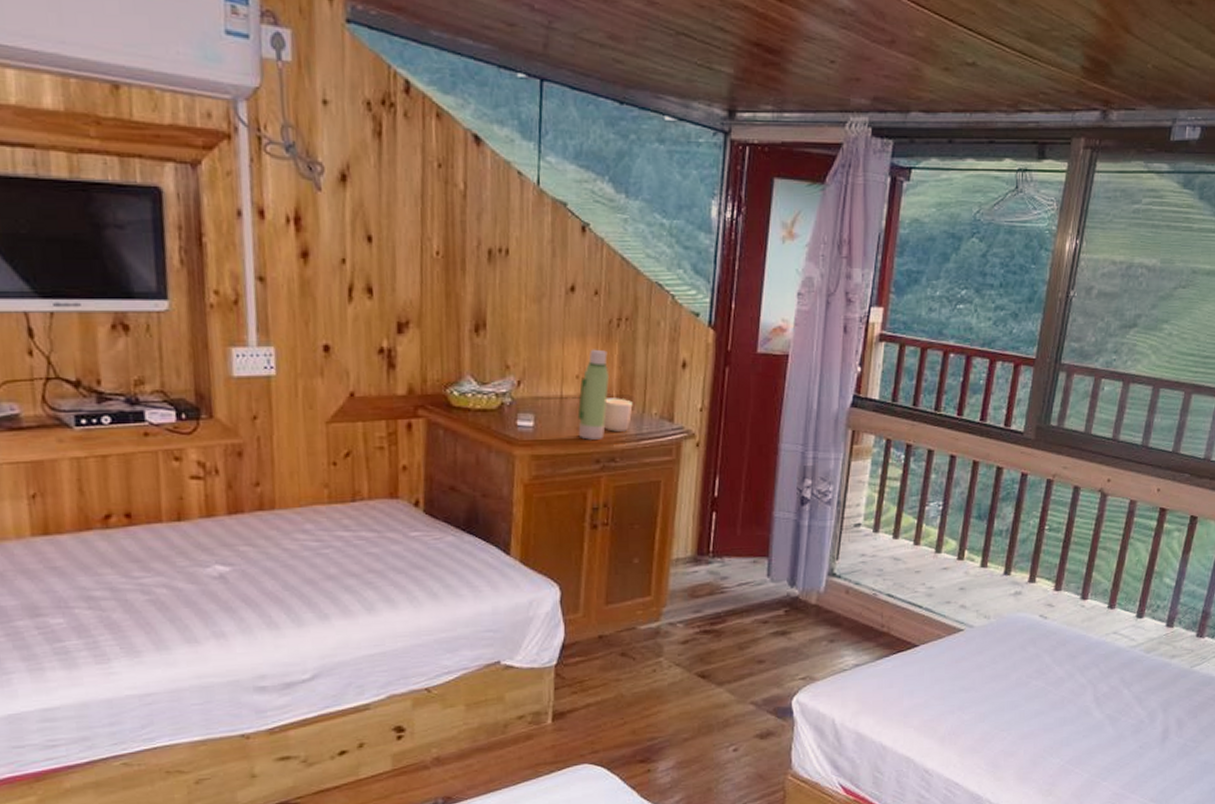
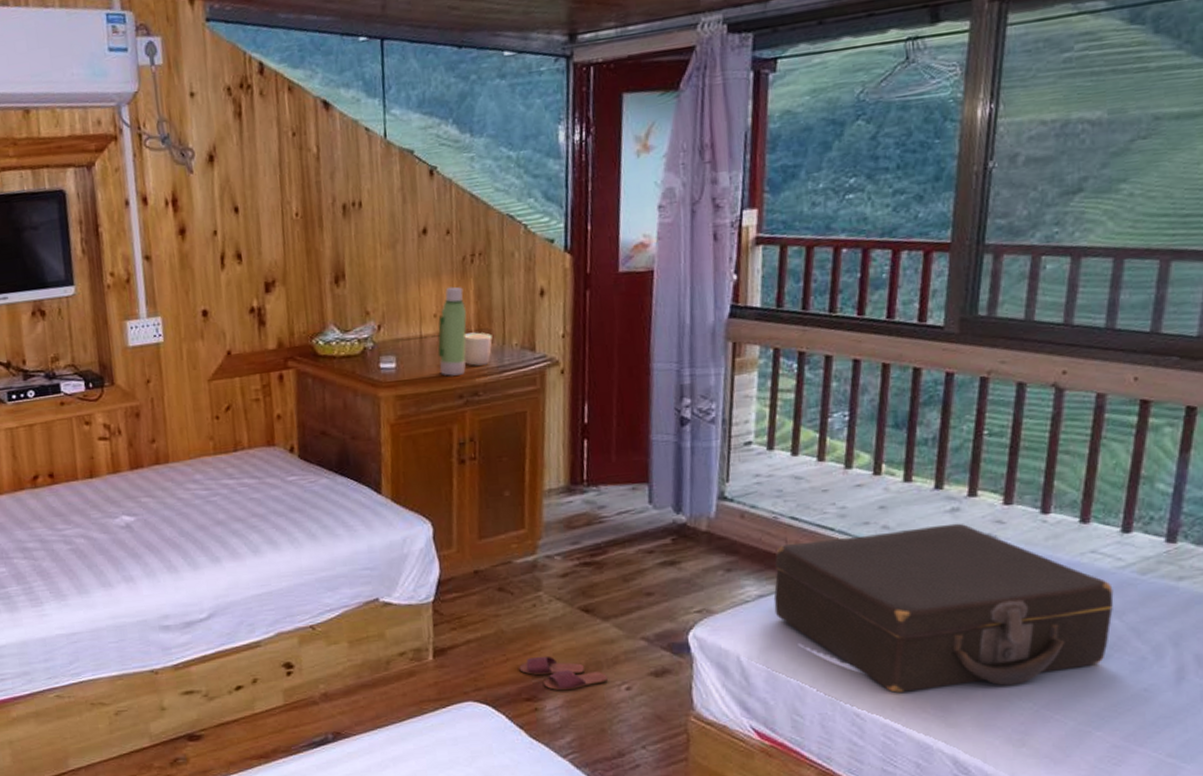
slippers: none [635,719,718,753] -> present [519,656,609,691]
suitcase: none [867,605,1126,751] -> present [773,523,1114,693]

